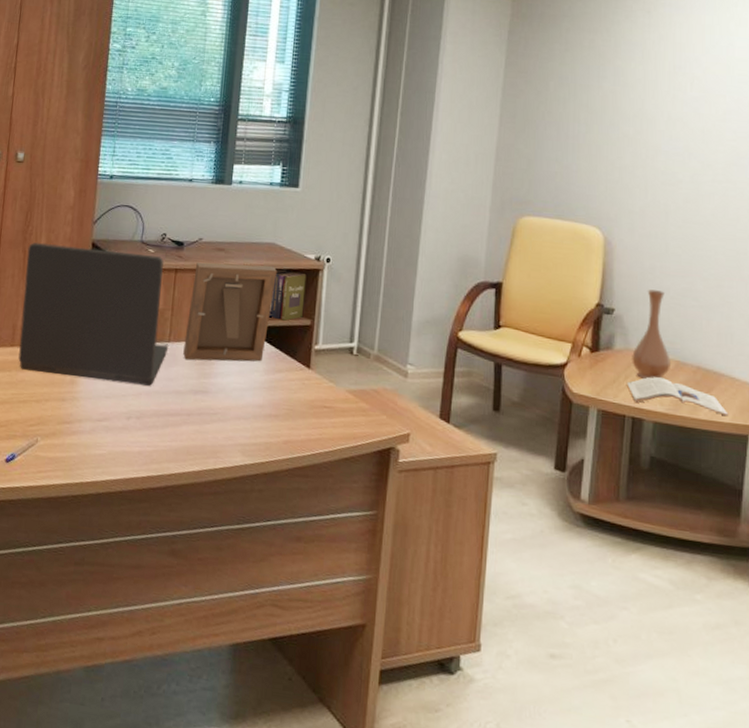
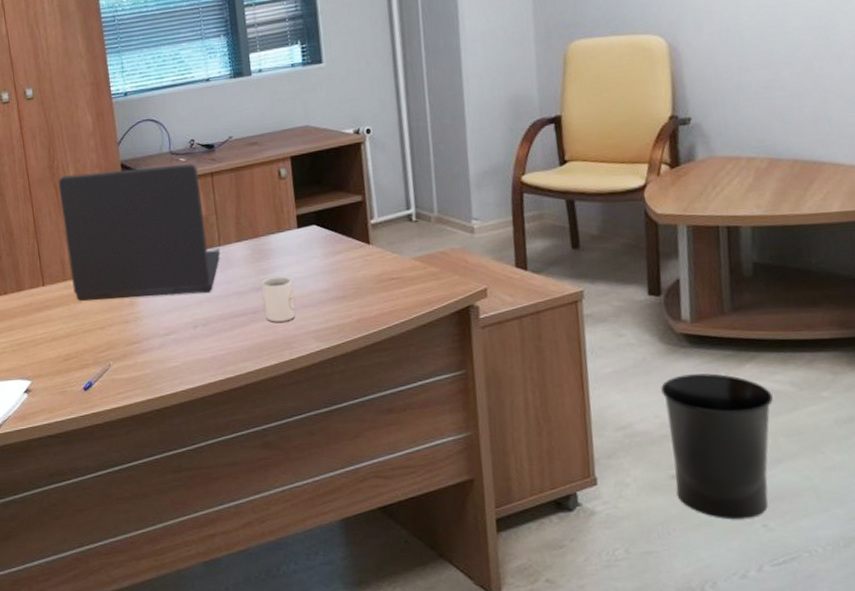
picture frame: present [183,262,277,362] -> none [231,149,319,260]
mug: none [198,382,231,431] -> present [261,276,296,323]
books: present [268,269,307,321] -> none [315,149,352,202]
waste bin: none [552,554,651,711] -> present [661,373,773,518]
magazine: present [627,377,729,417] -> none [716,179,836,210]
vase: present [630,289,670,379] -> none [716,87,763,185]

